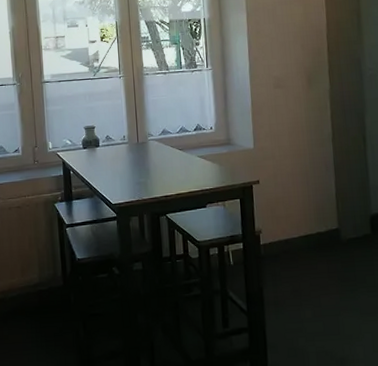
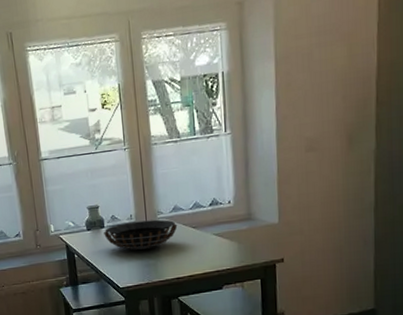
decorative bowl: none [99,141,166,169] -> present [104,219,178,250]

